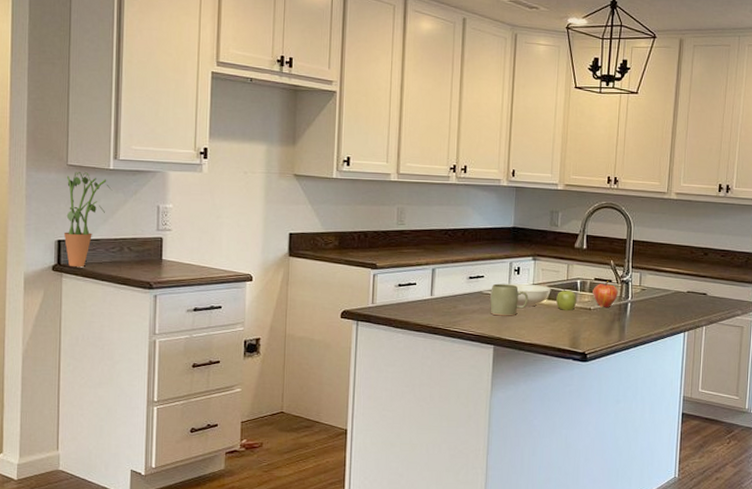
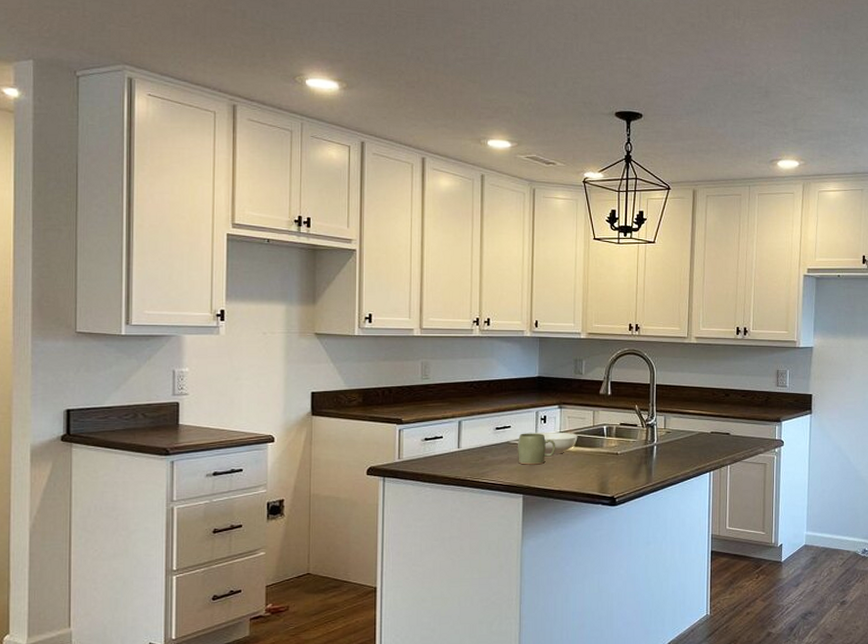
potted plant: present [63,172,112,267] -> none [73,339,124,437]
fruit: present [556,288,577,311] -> none [584,435,604,457]
fruit: present [592,281,618,308] -> none [619,425,644,452]

